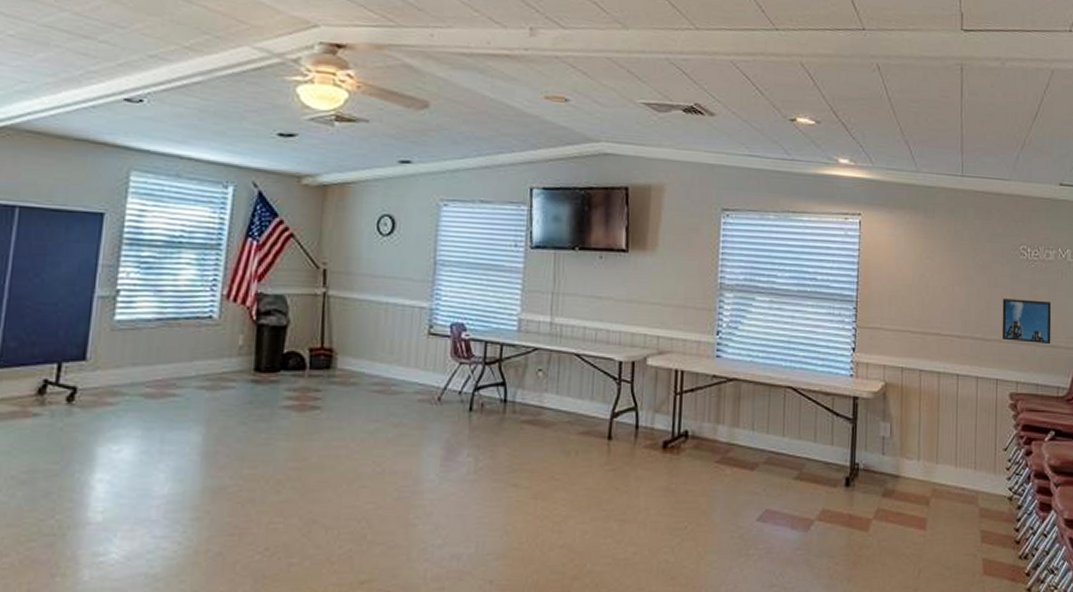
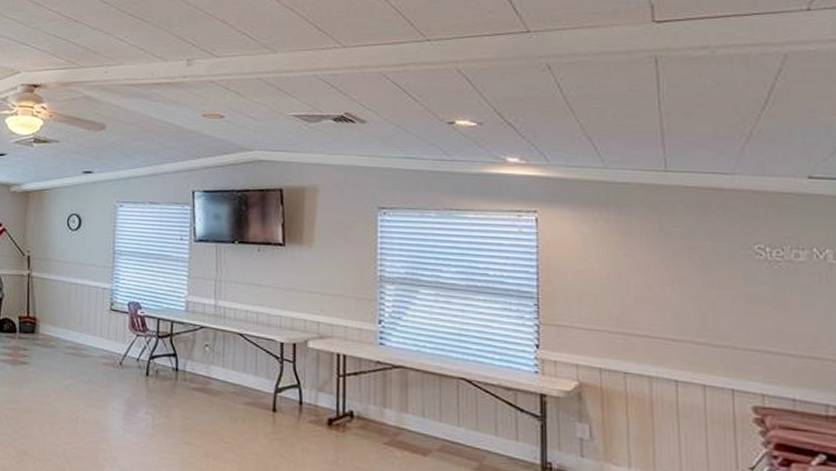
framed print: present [1002,298,1052,345] -> none [734,301,811,356]

